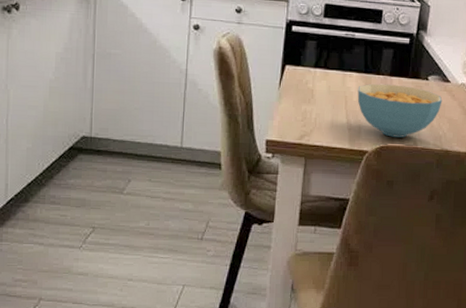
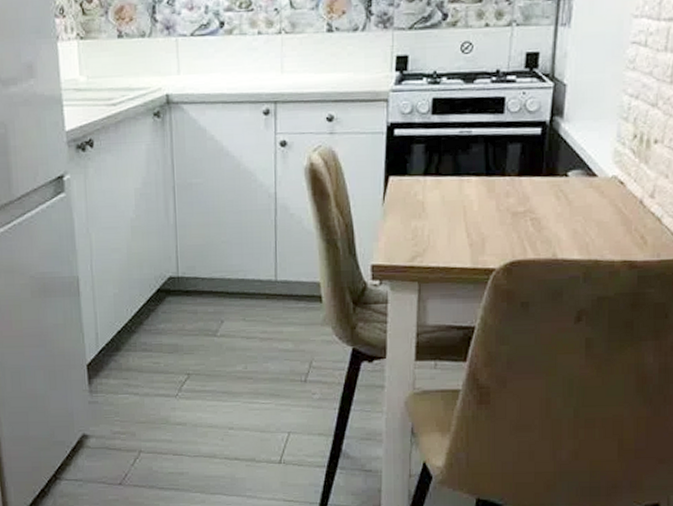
cereal bowl: present [357,83,443,138] -> none [478,186,588,250]

